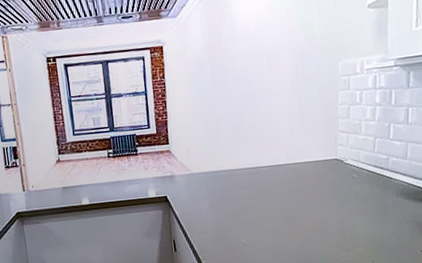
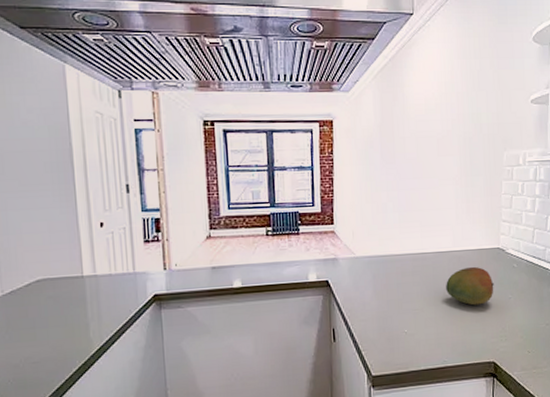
fruit: none [282,178,333,217] -> present [446,266,494,306]

